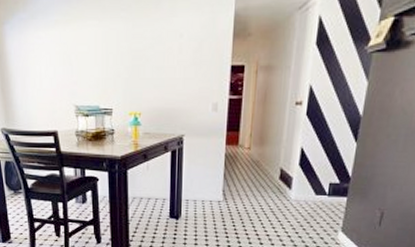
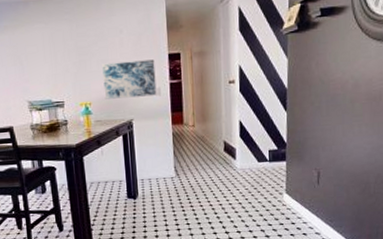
wall art: none [156,70,215,111] -> present [102,59,157,99]

